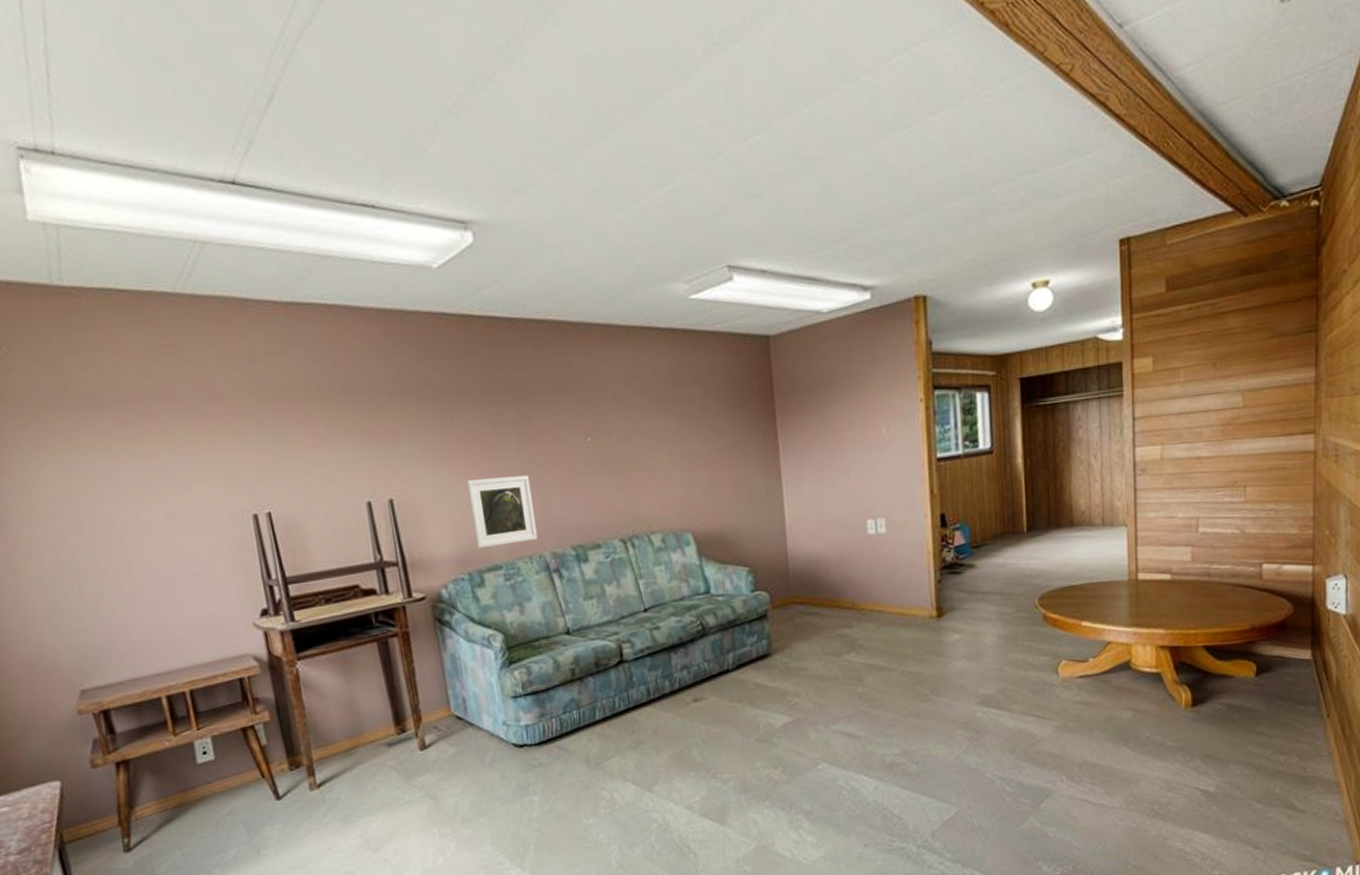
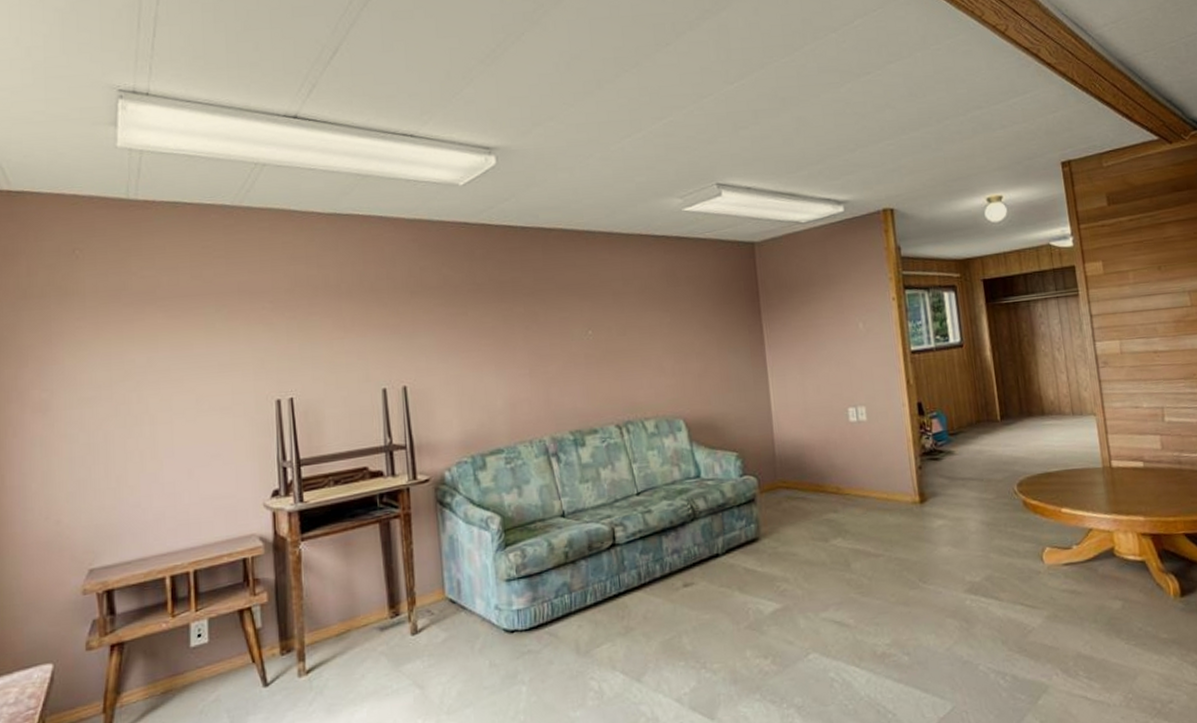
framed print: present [466,475,537,549] -> none [475,364,538,433]

